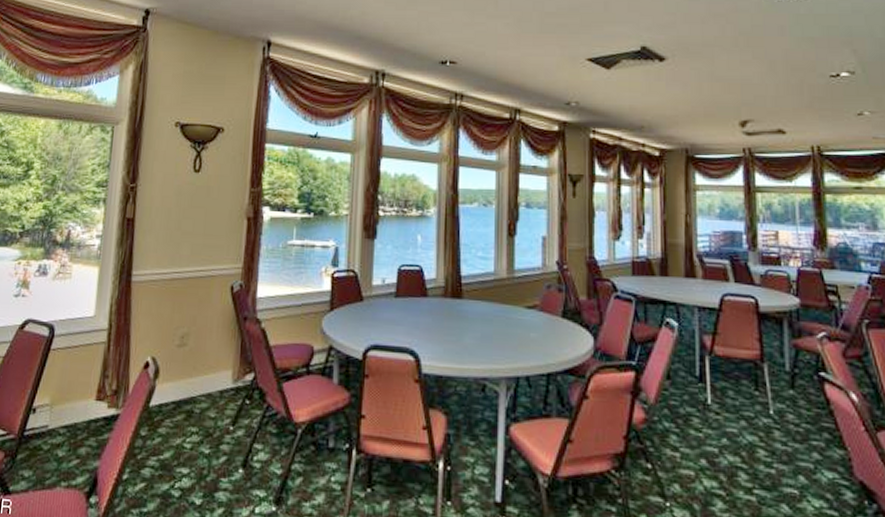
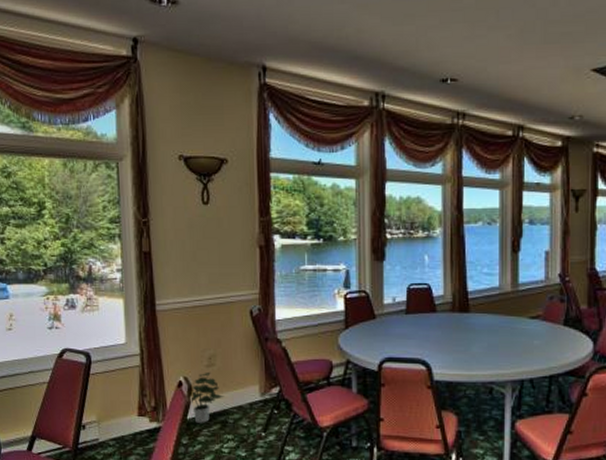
potted plant: none [156,352,194,412] -> present [191,371,225,423]

